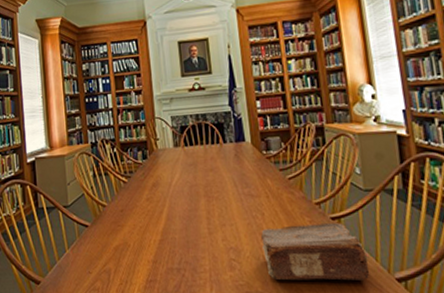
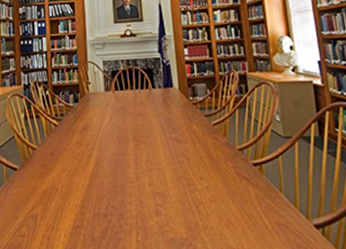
book: present [261,222,370,281] -> none [187,168,290,227]

